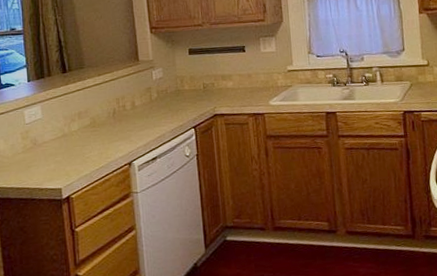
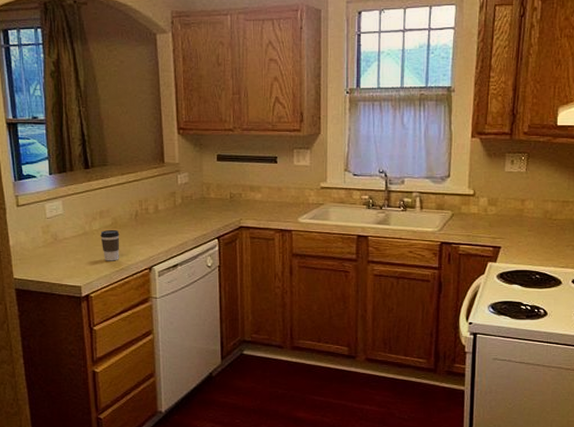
coffee cup: none [79,129,99,161] -> present [100,229,120,261]

